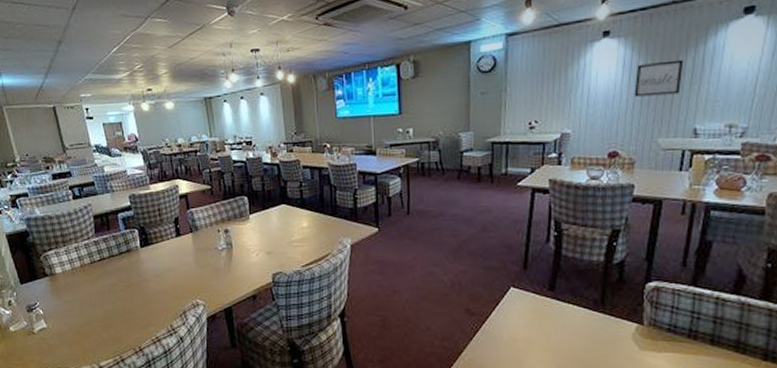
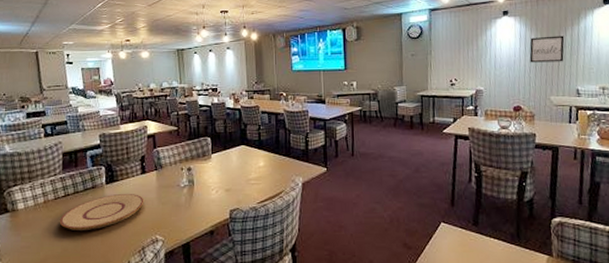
plate: none [98,256,182,294] -> present [59,193,144,230]

